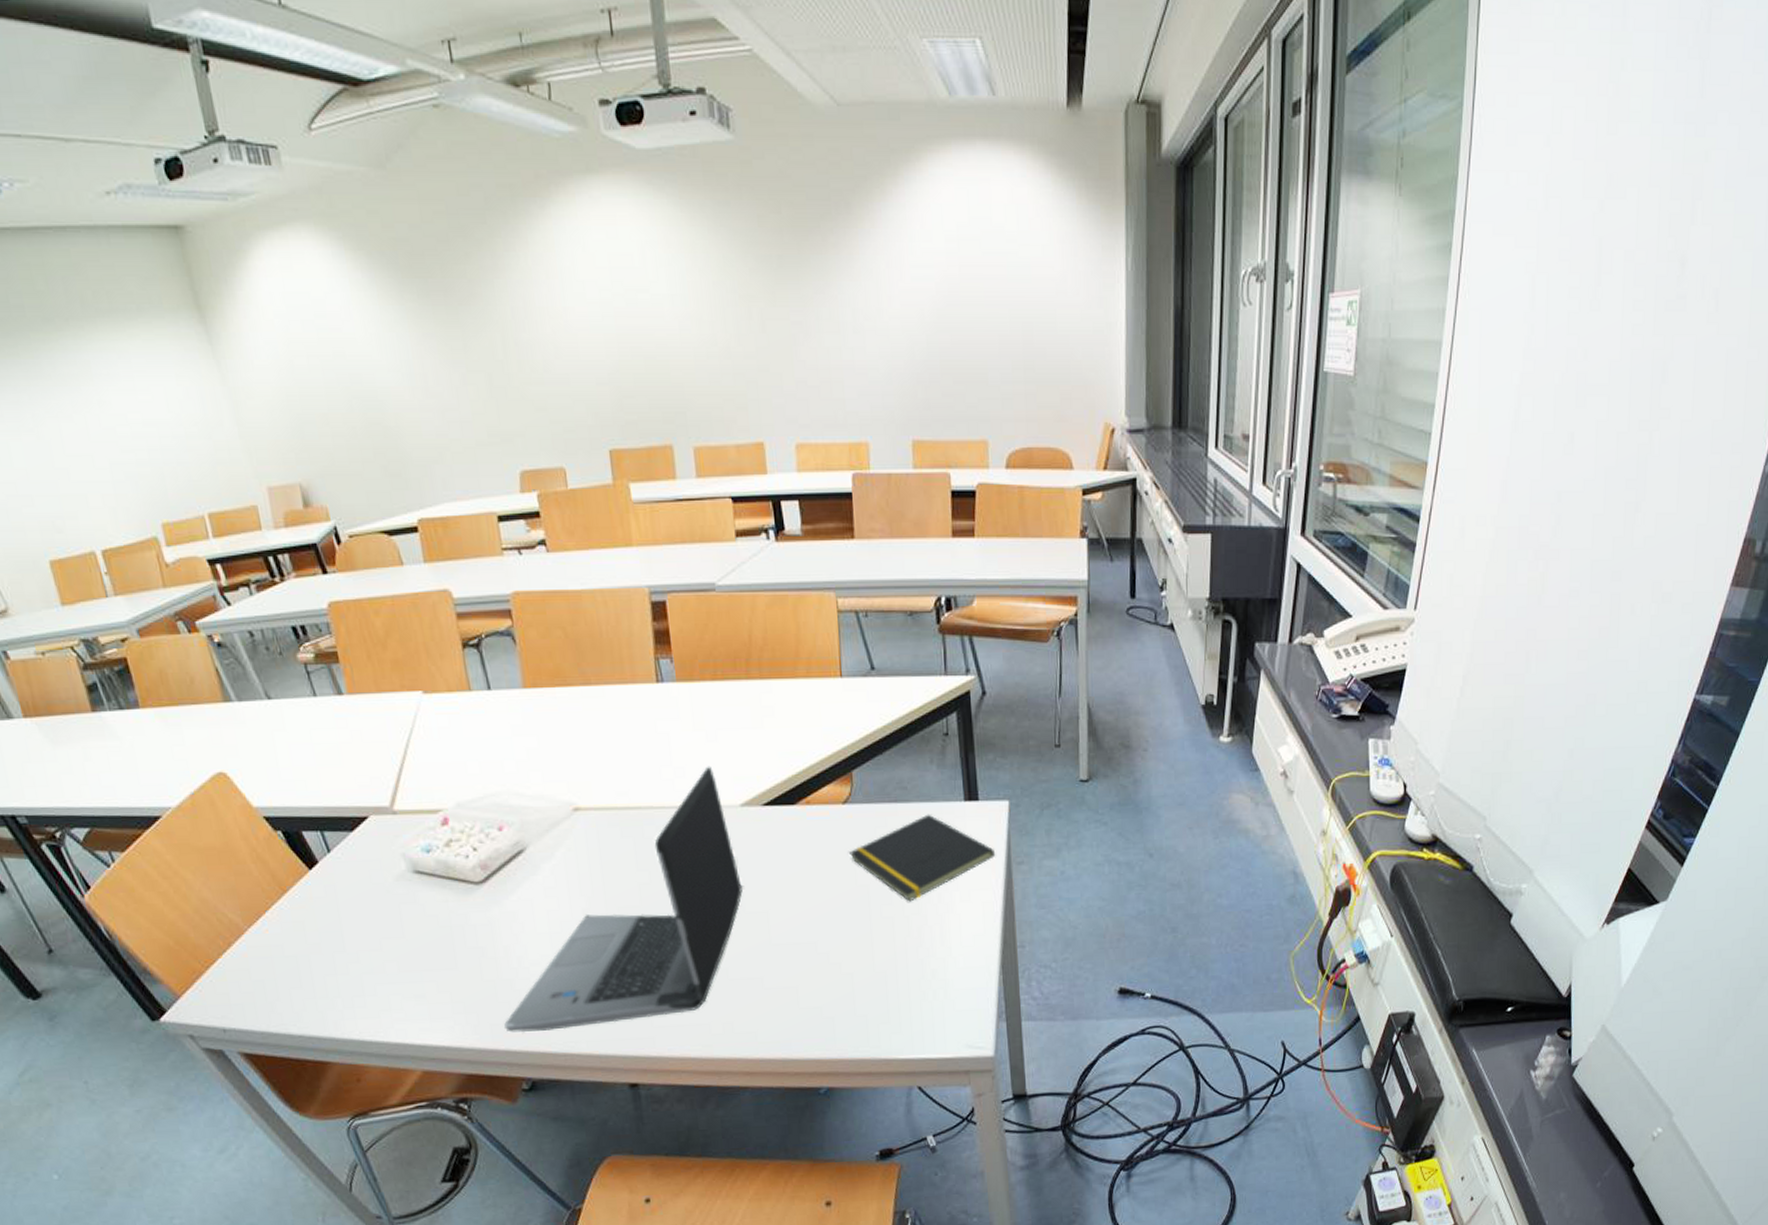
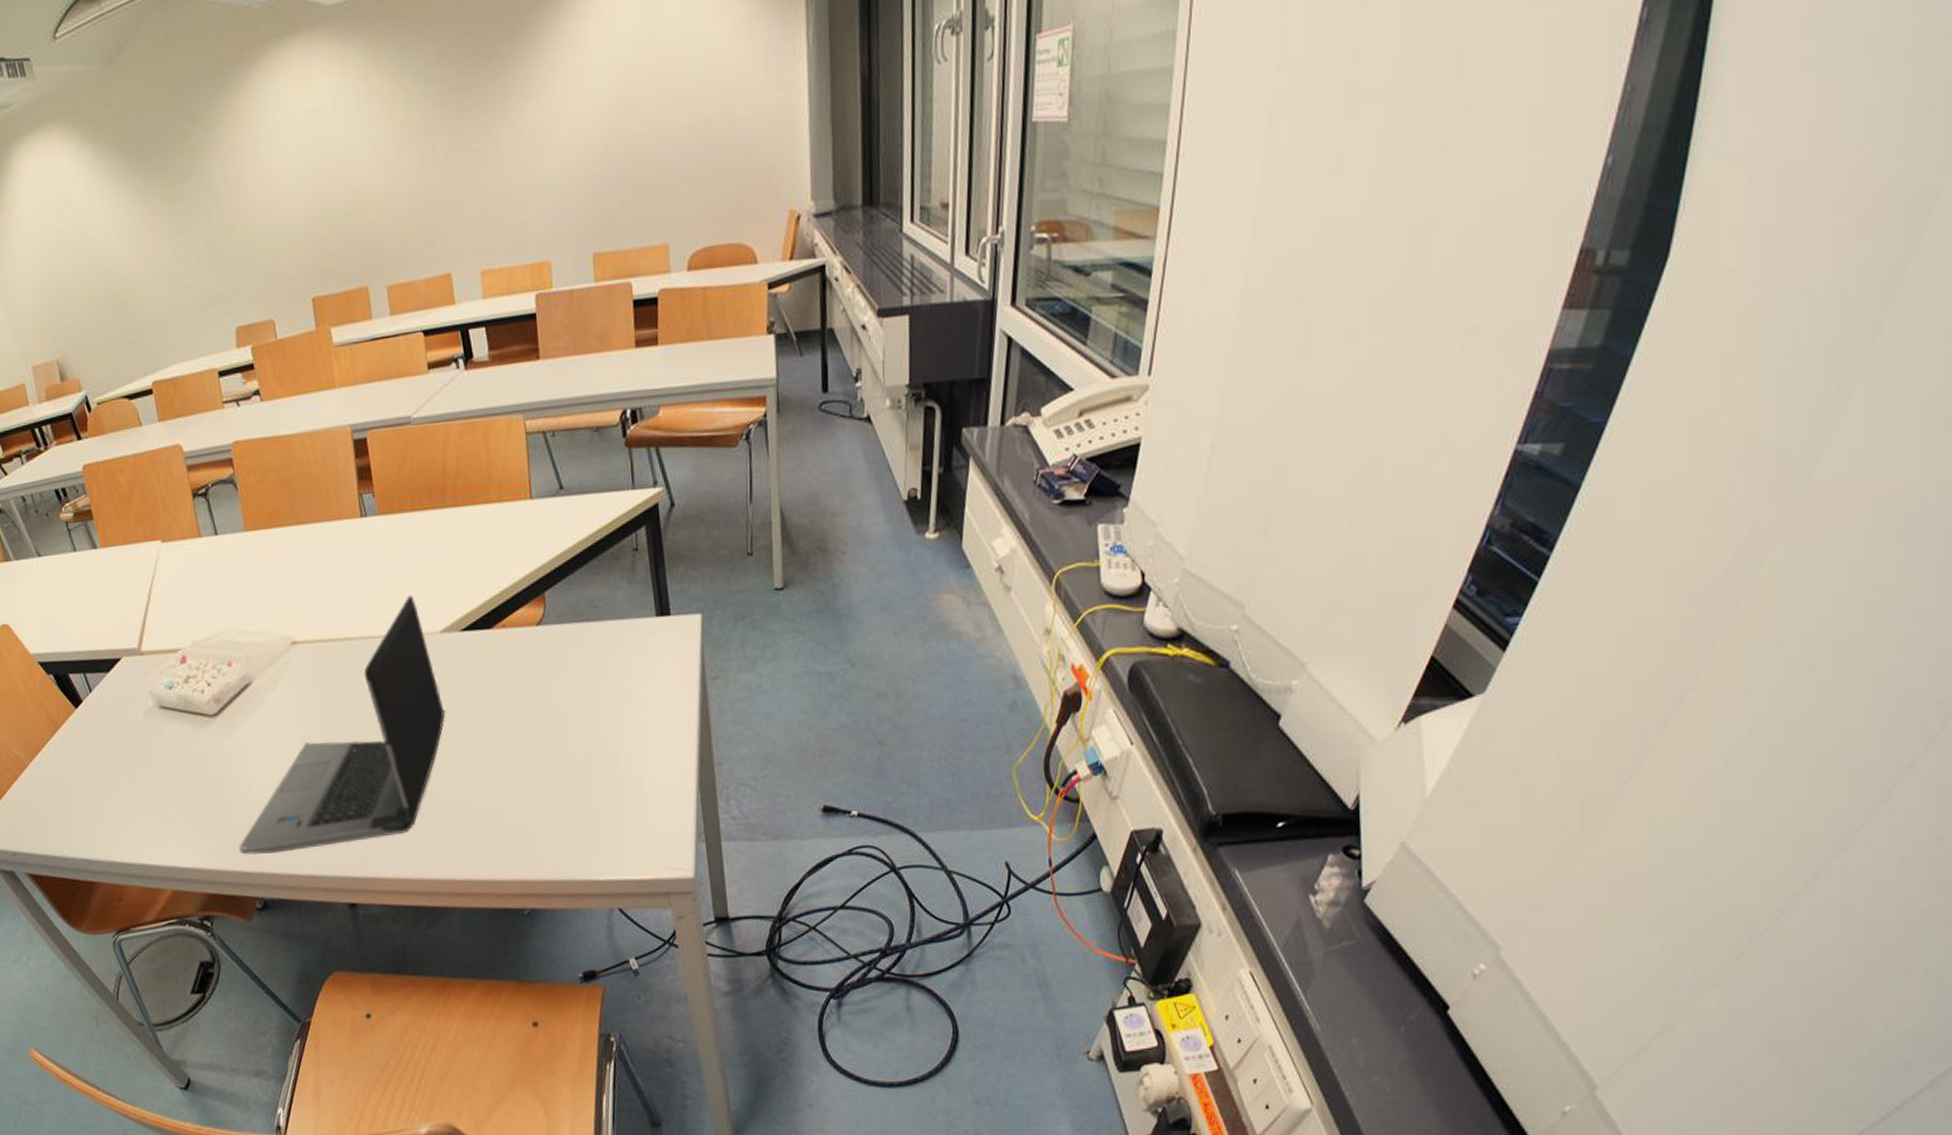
notepad: present [849,814,996,902] -> none [545,631,690,722]

